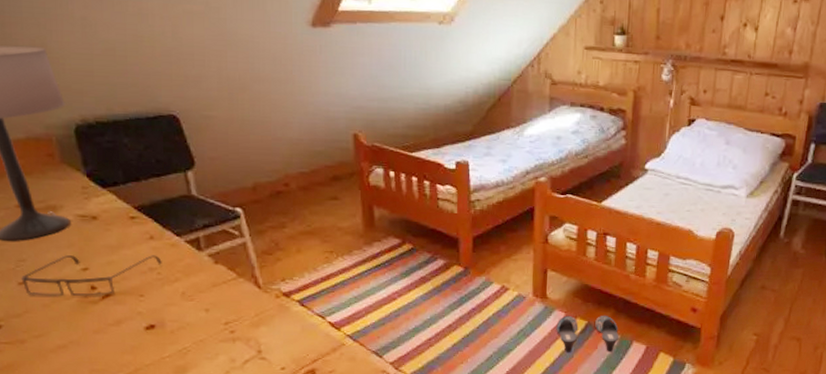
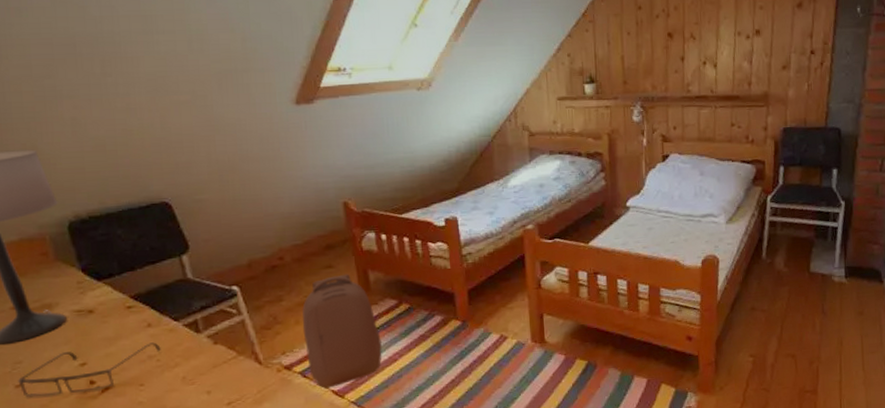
backpack: none [304,207,382,319] -> present [302,274,382,388]
slippers: present [556,315,619,353] -> none [557,353,620,395]

